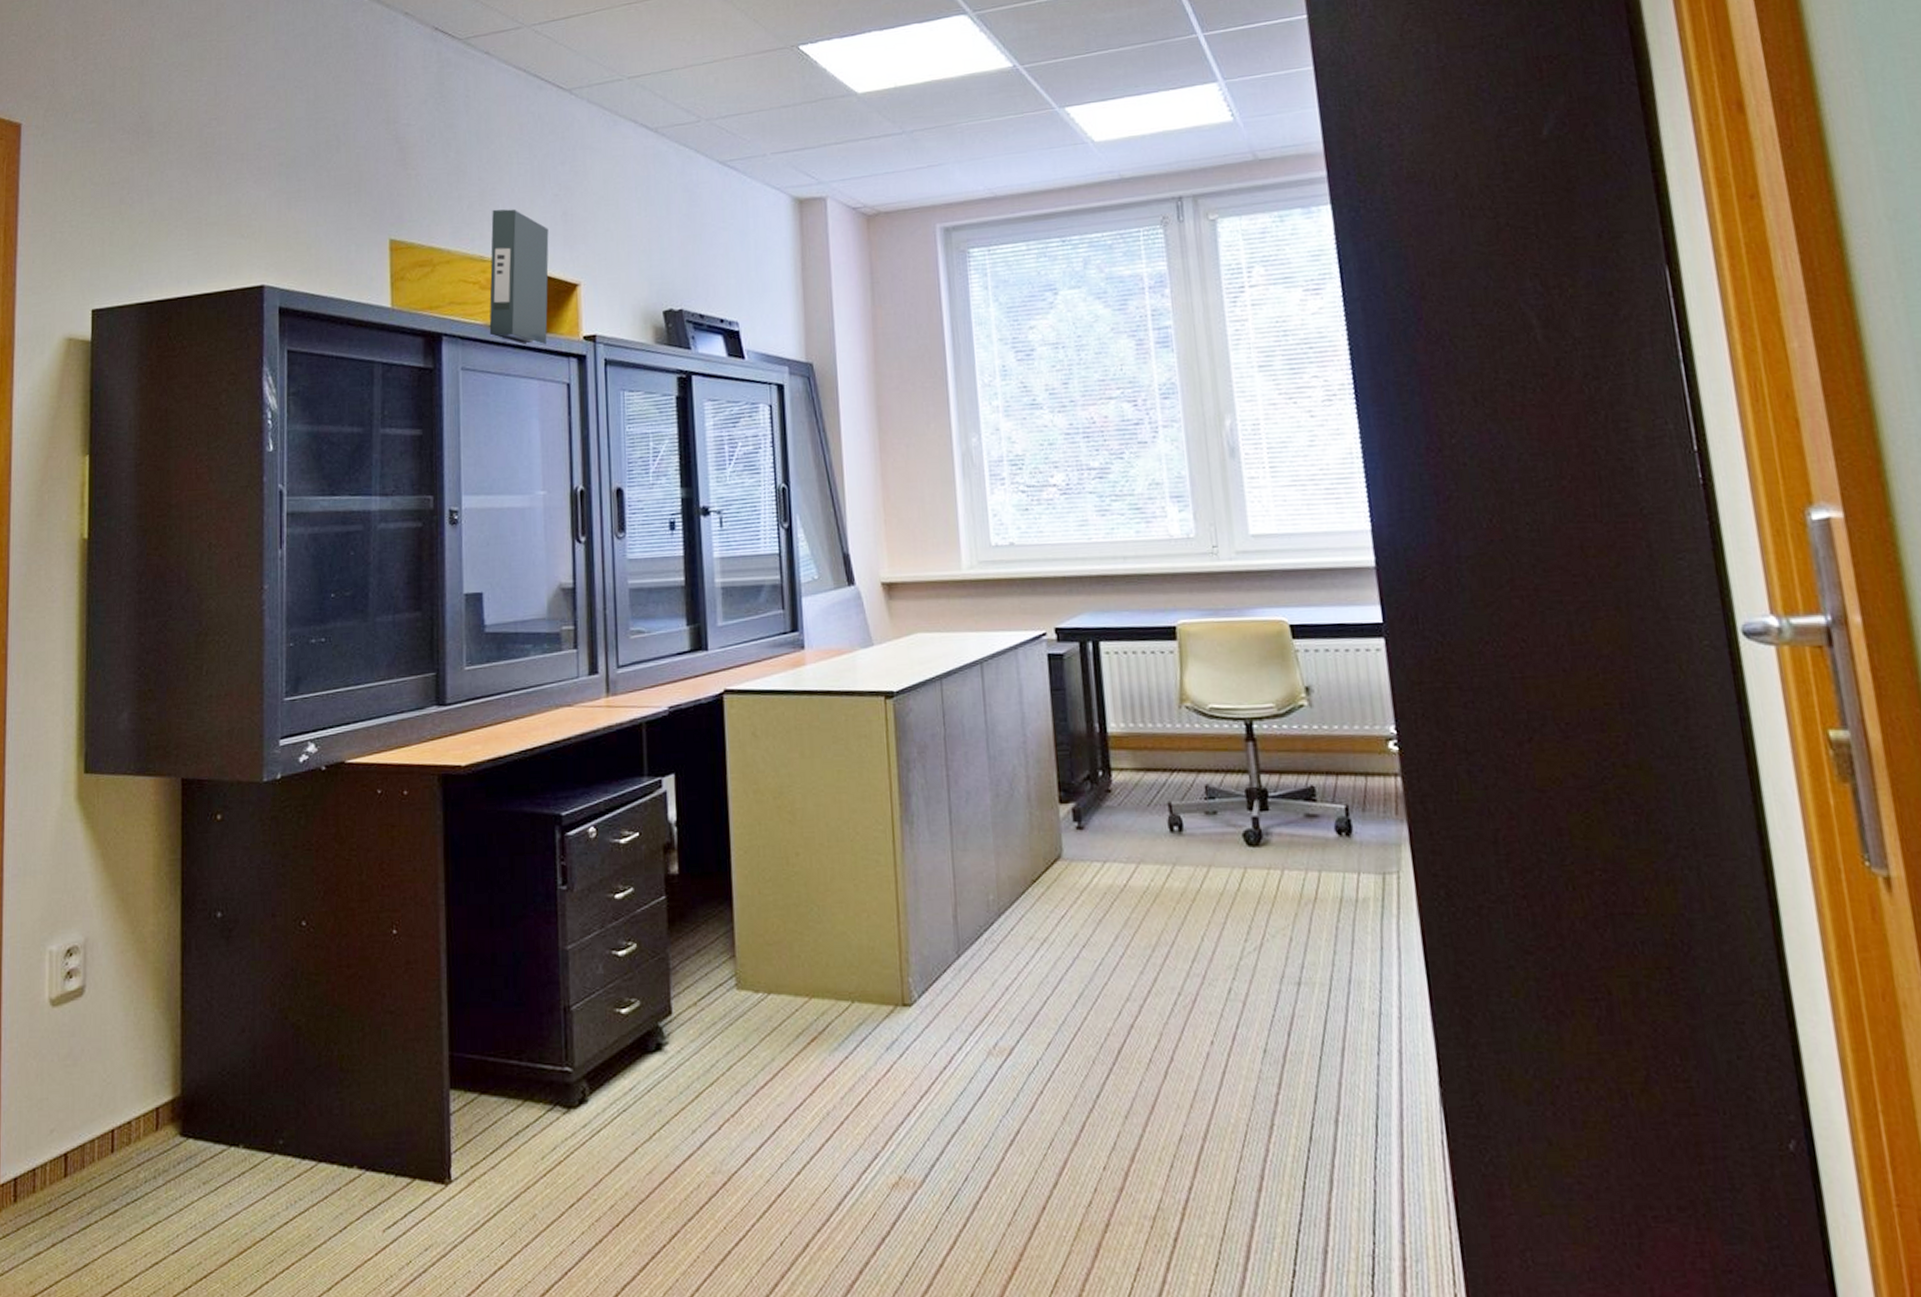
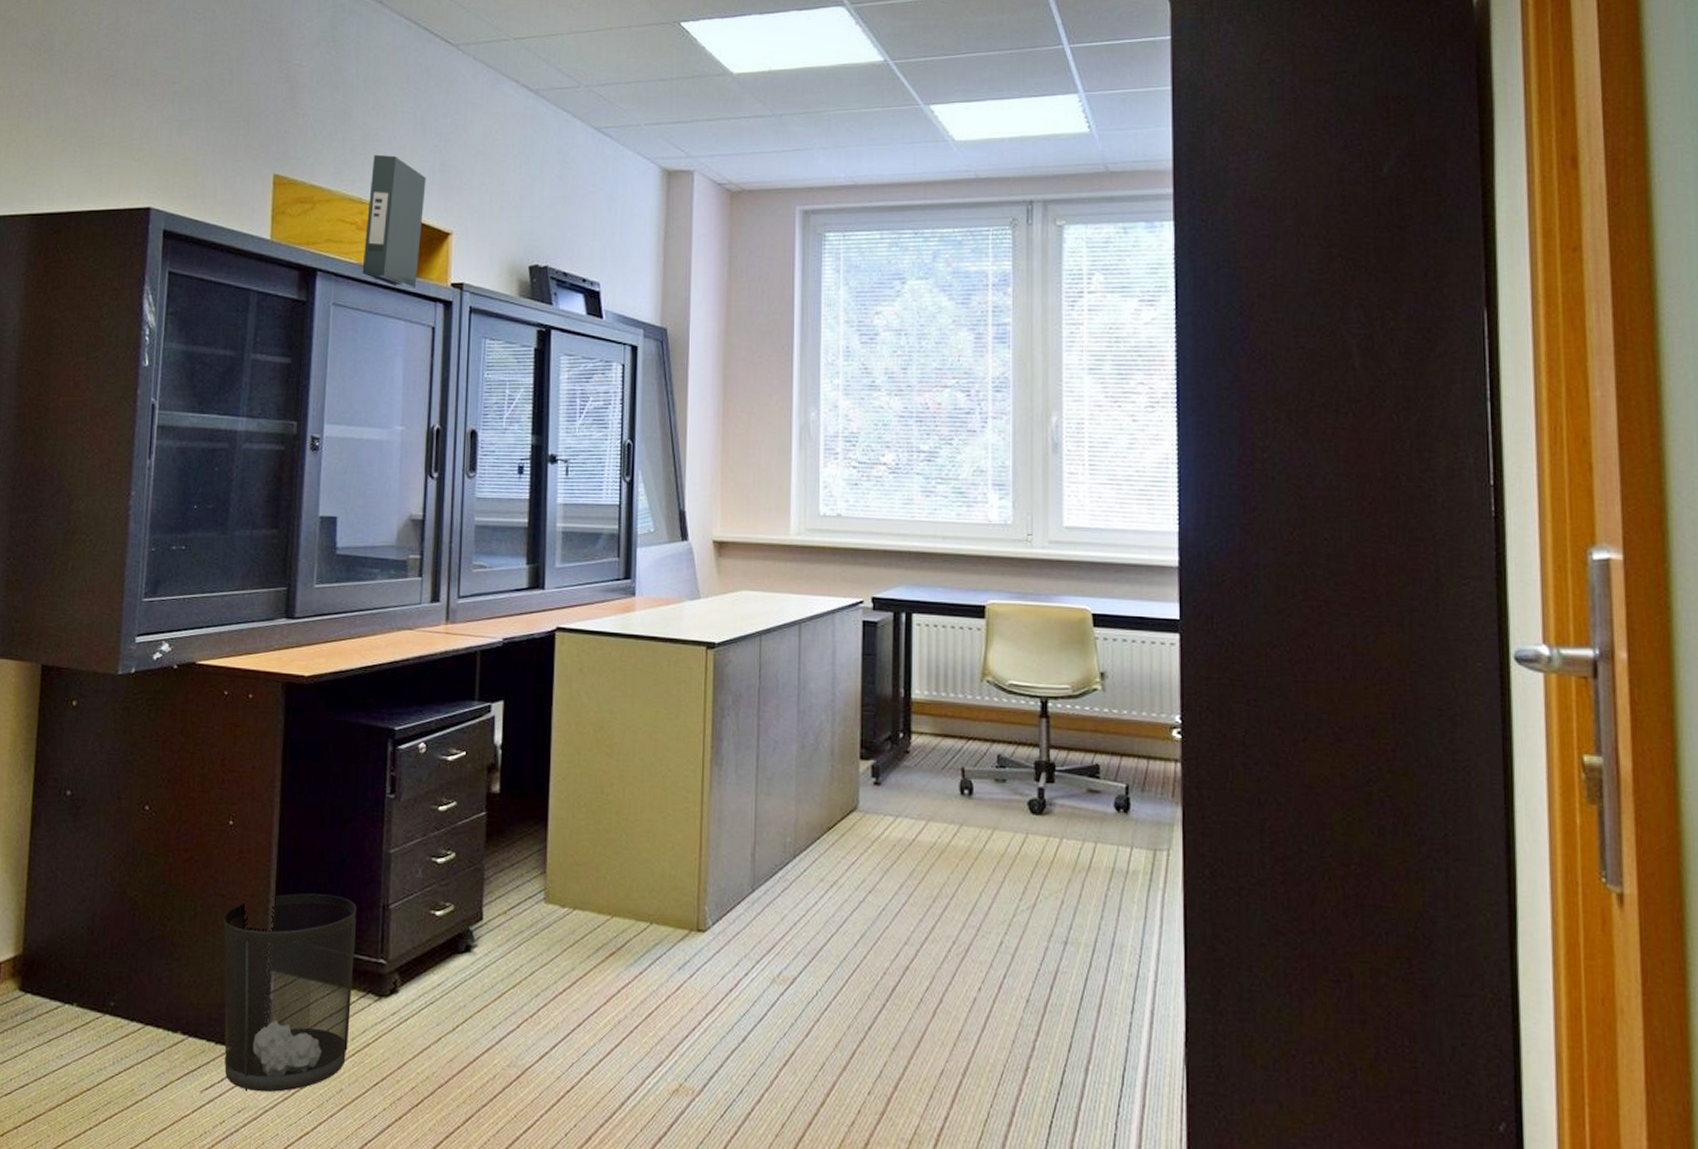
waste bin: none [394,1000,538,1226] -> present [223,892,357,1093]

